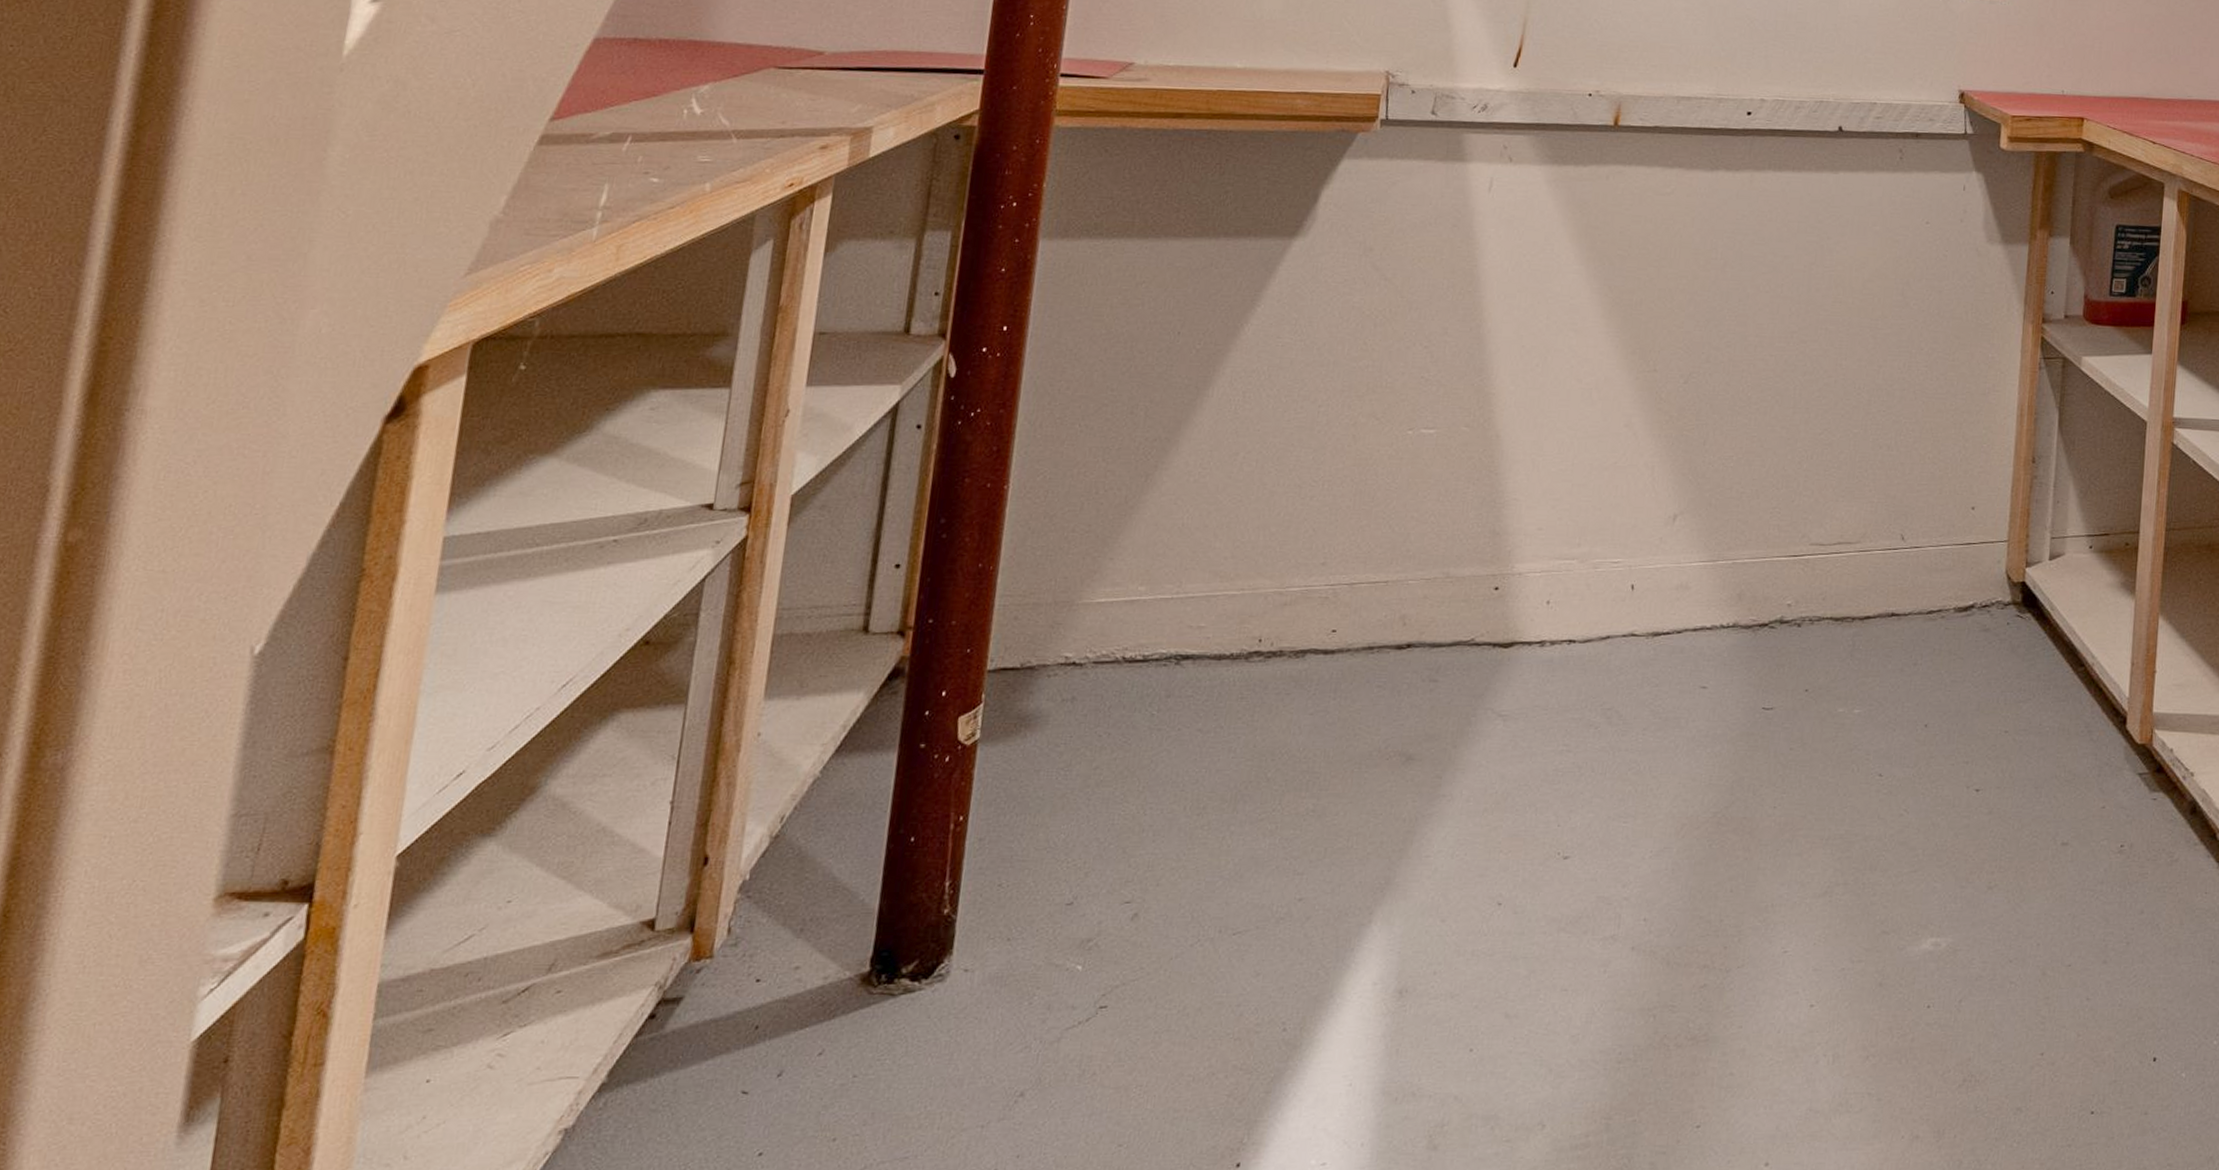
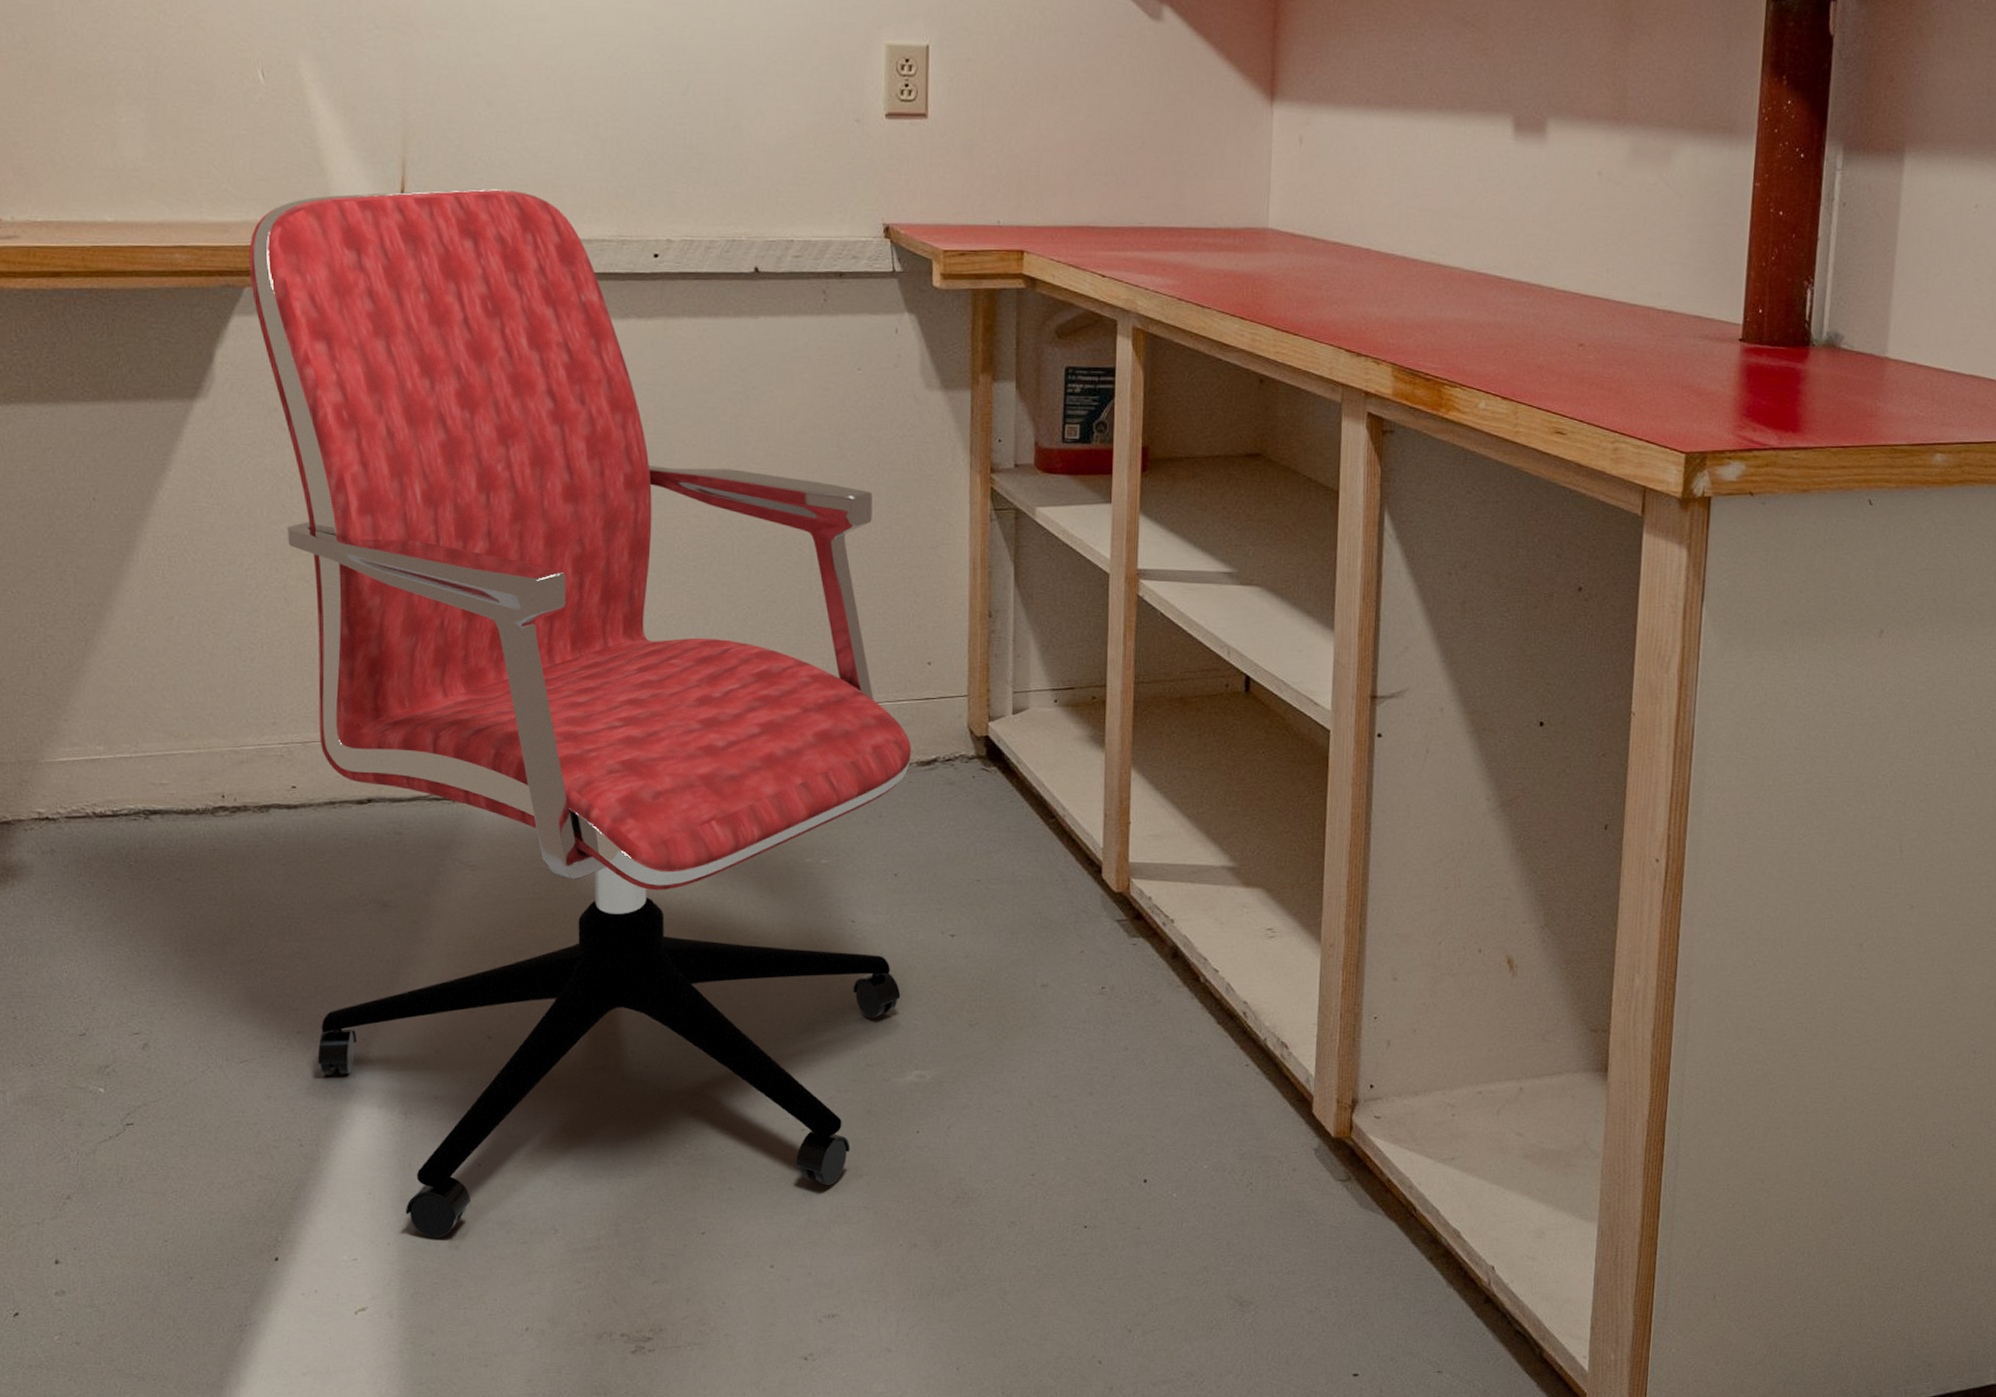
office chair: none [1315,47,1951,1137] -> present [248,188,912,1238]

